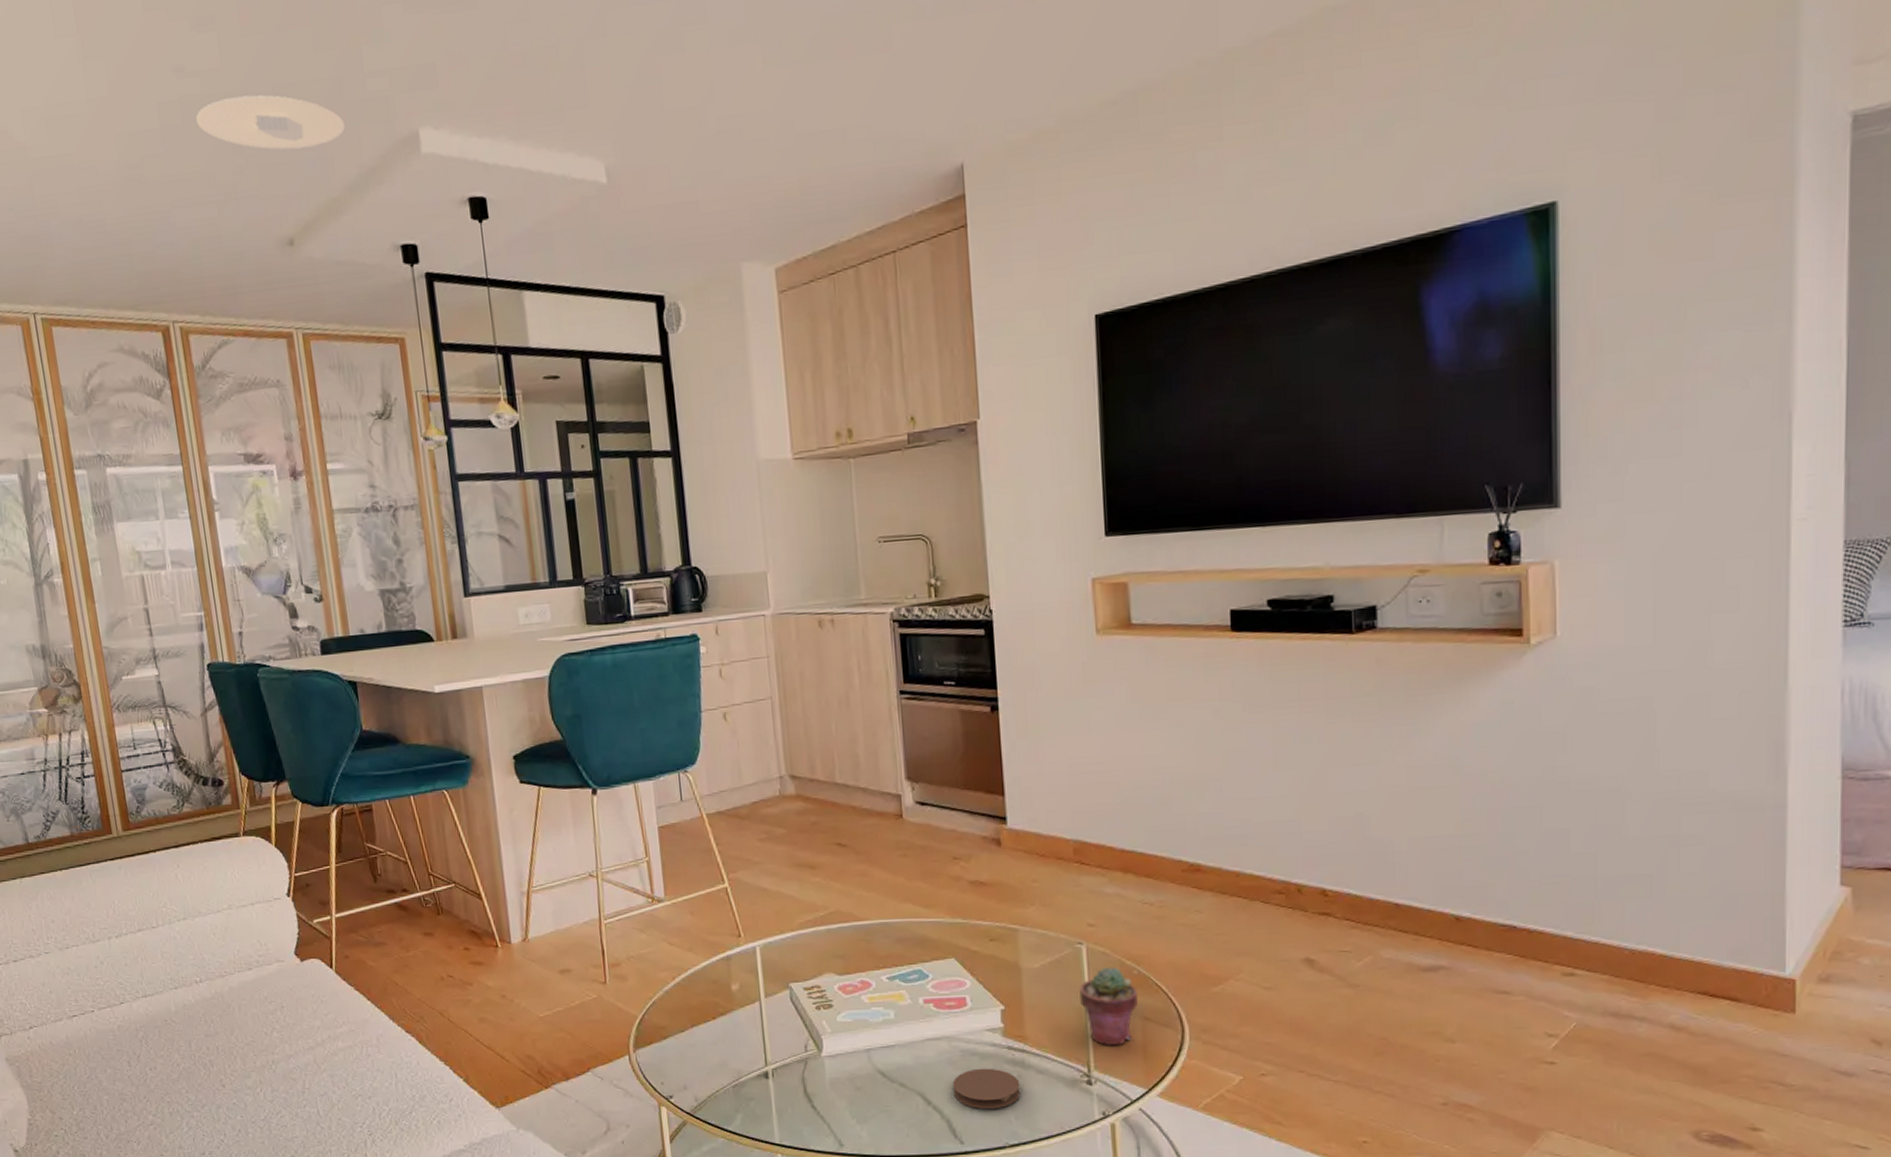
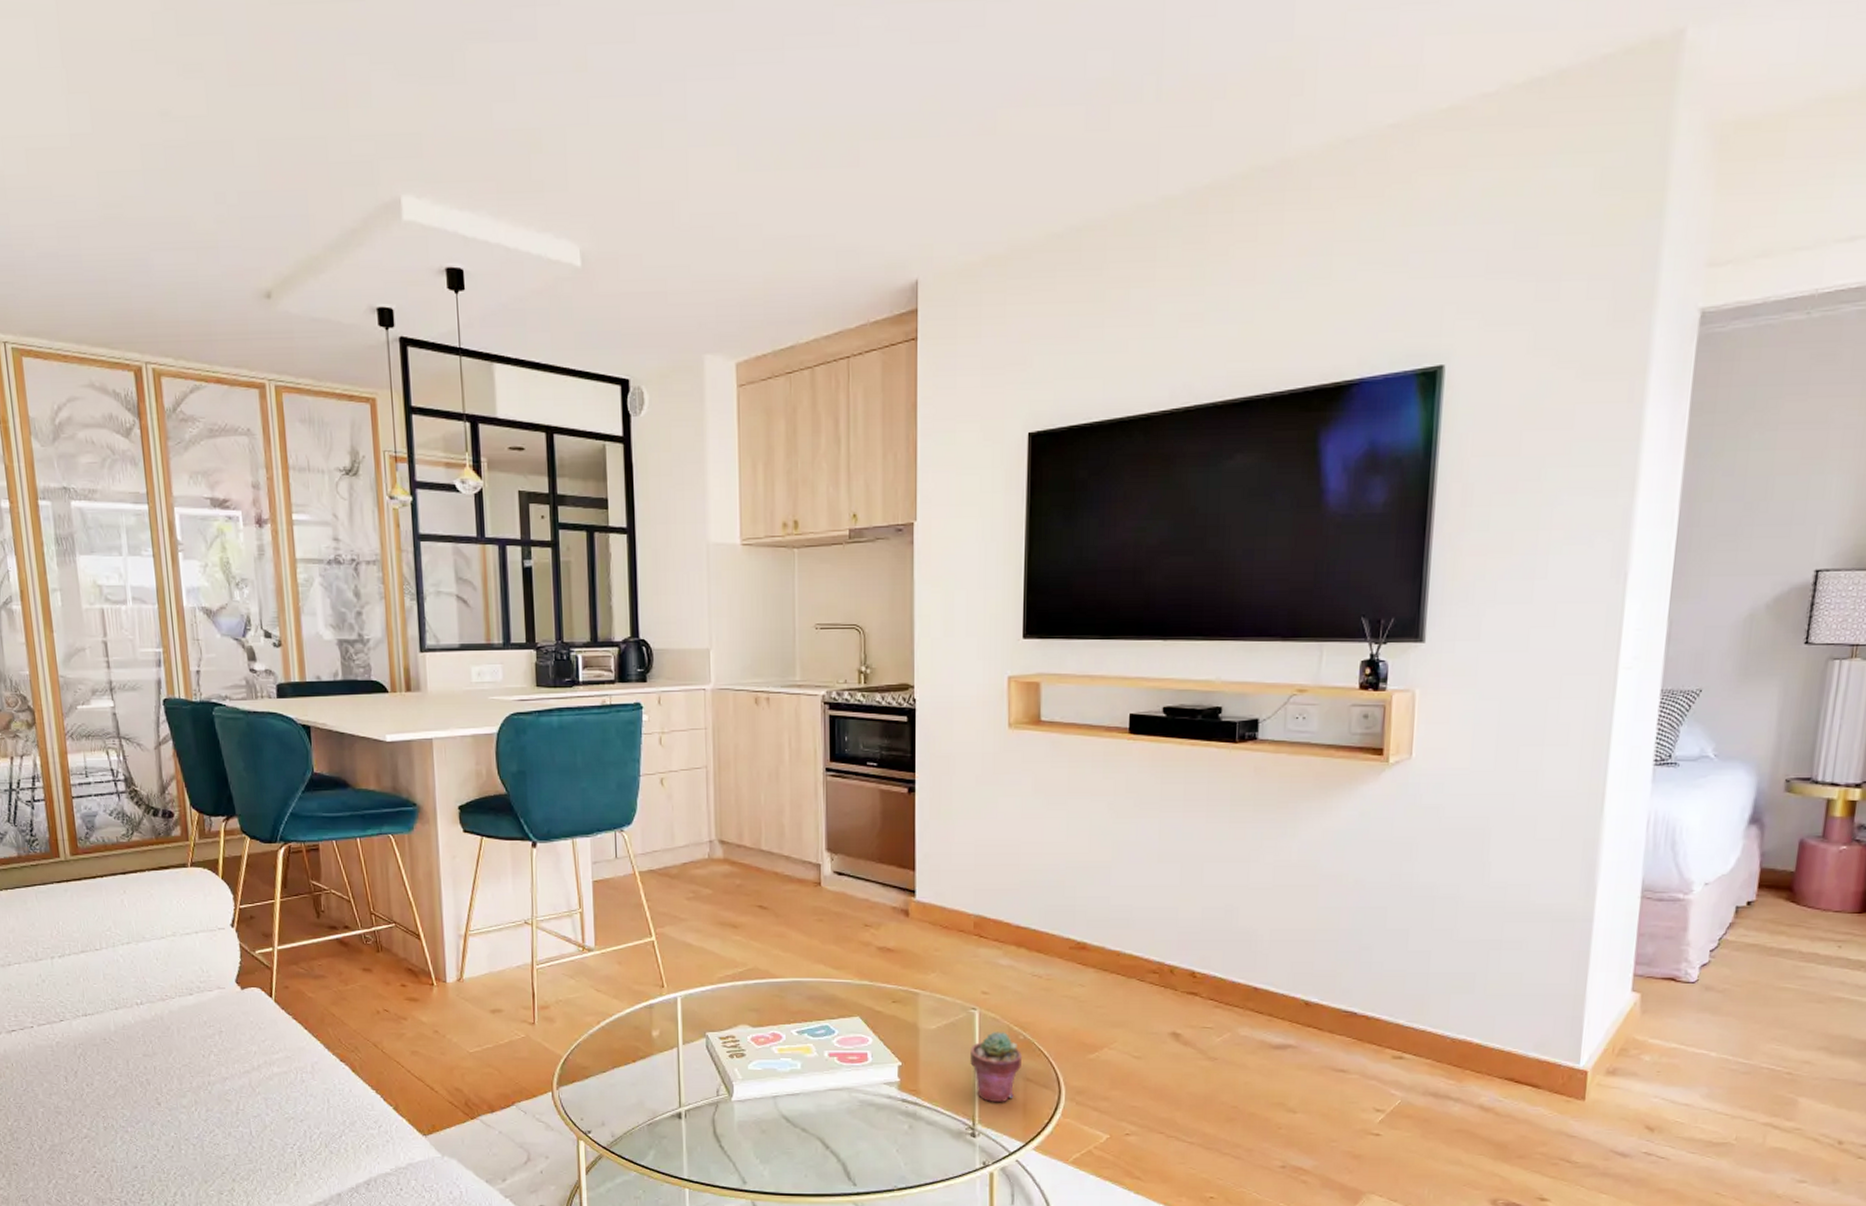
recessed light: present [196,95,346,150] -> none [179,146,329,204]
coaster: present [952,1068,1021,1110] -> none [850,1118,911,1156]

